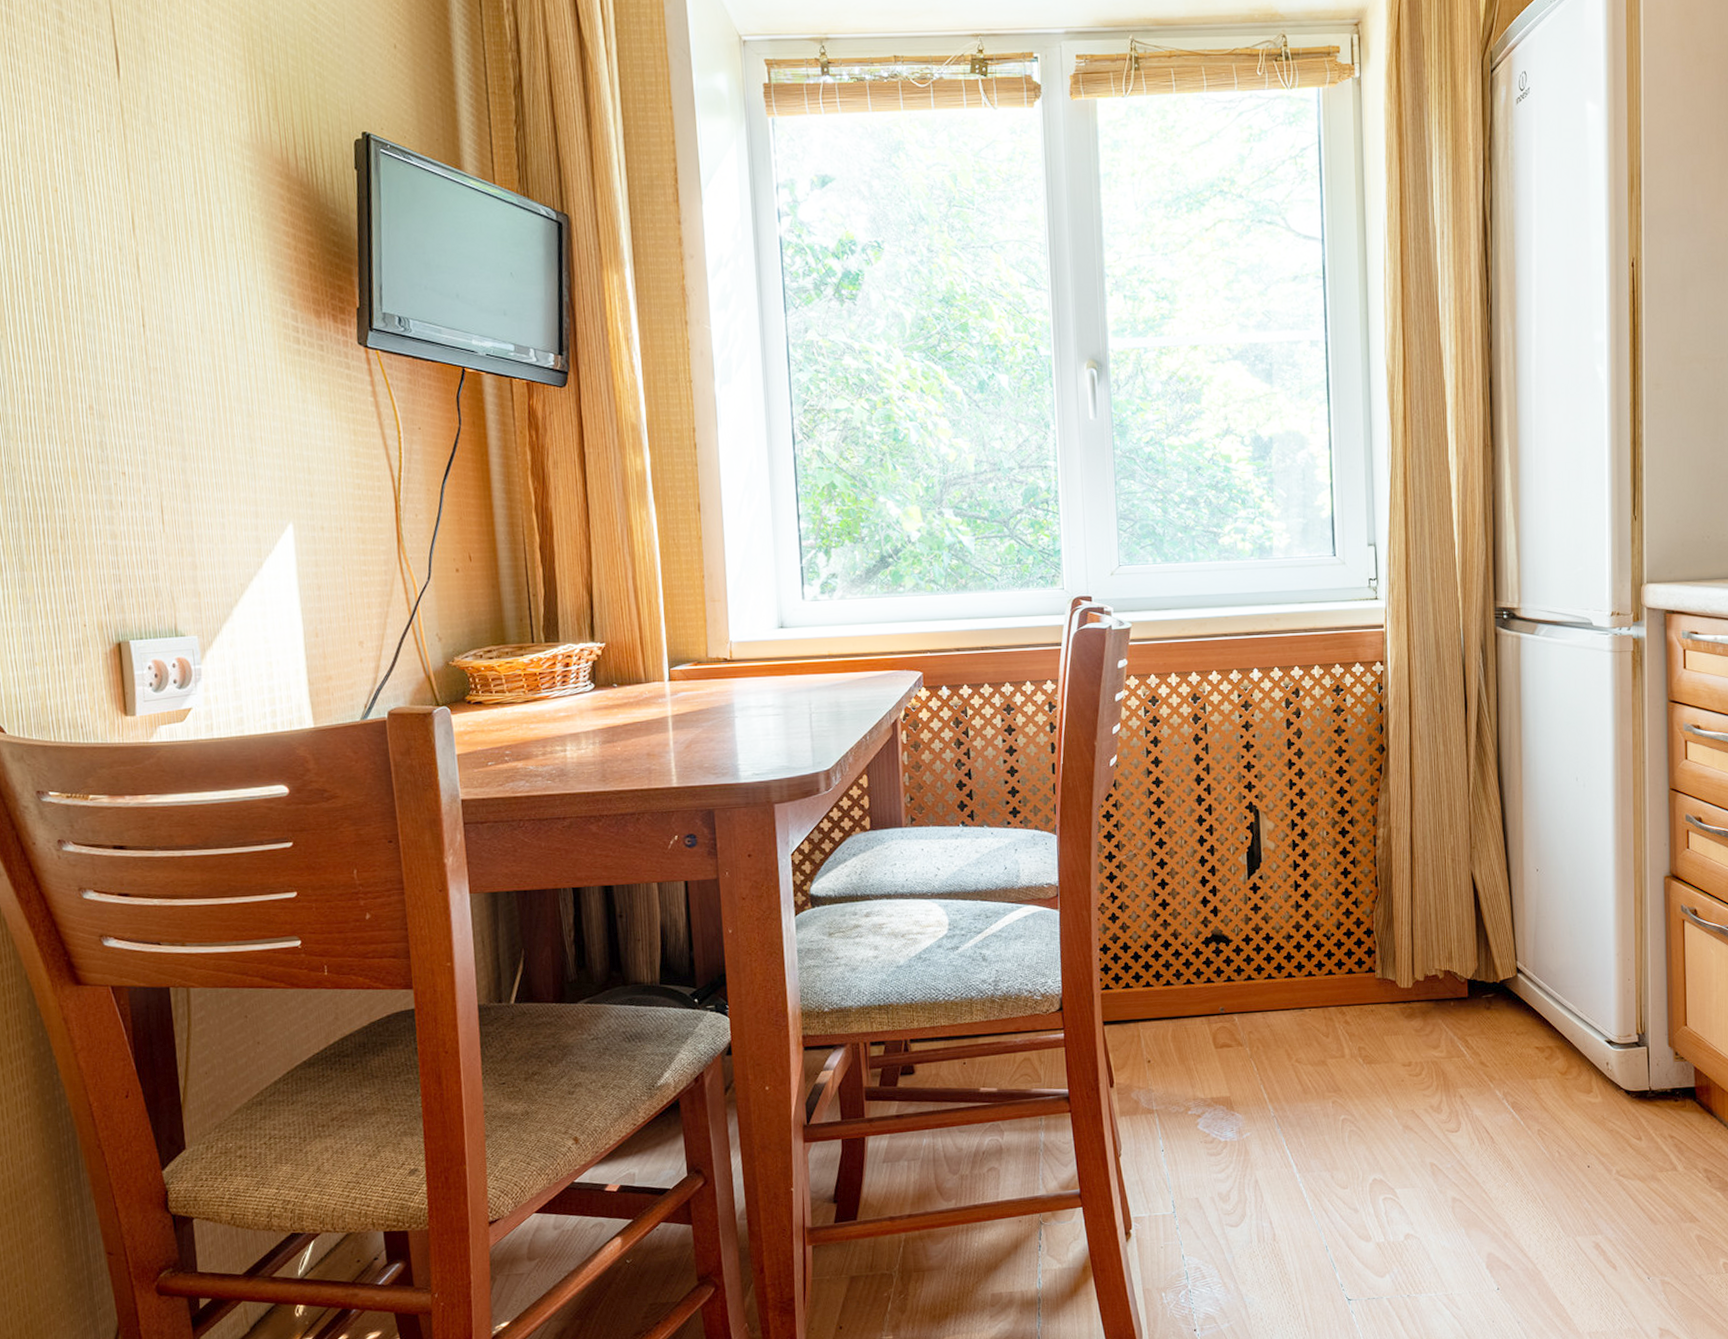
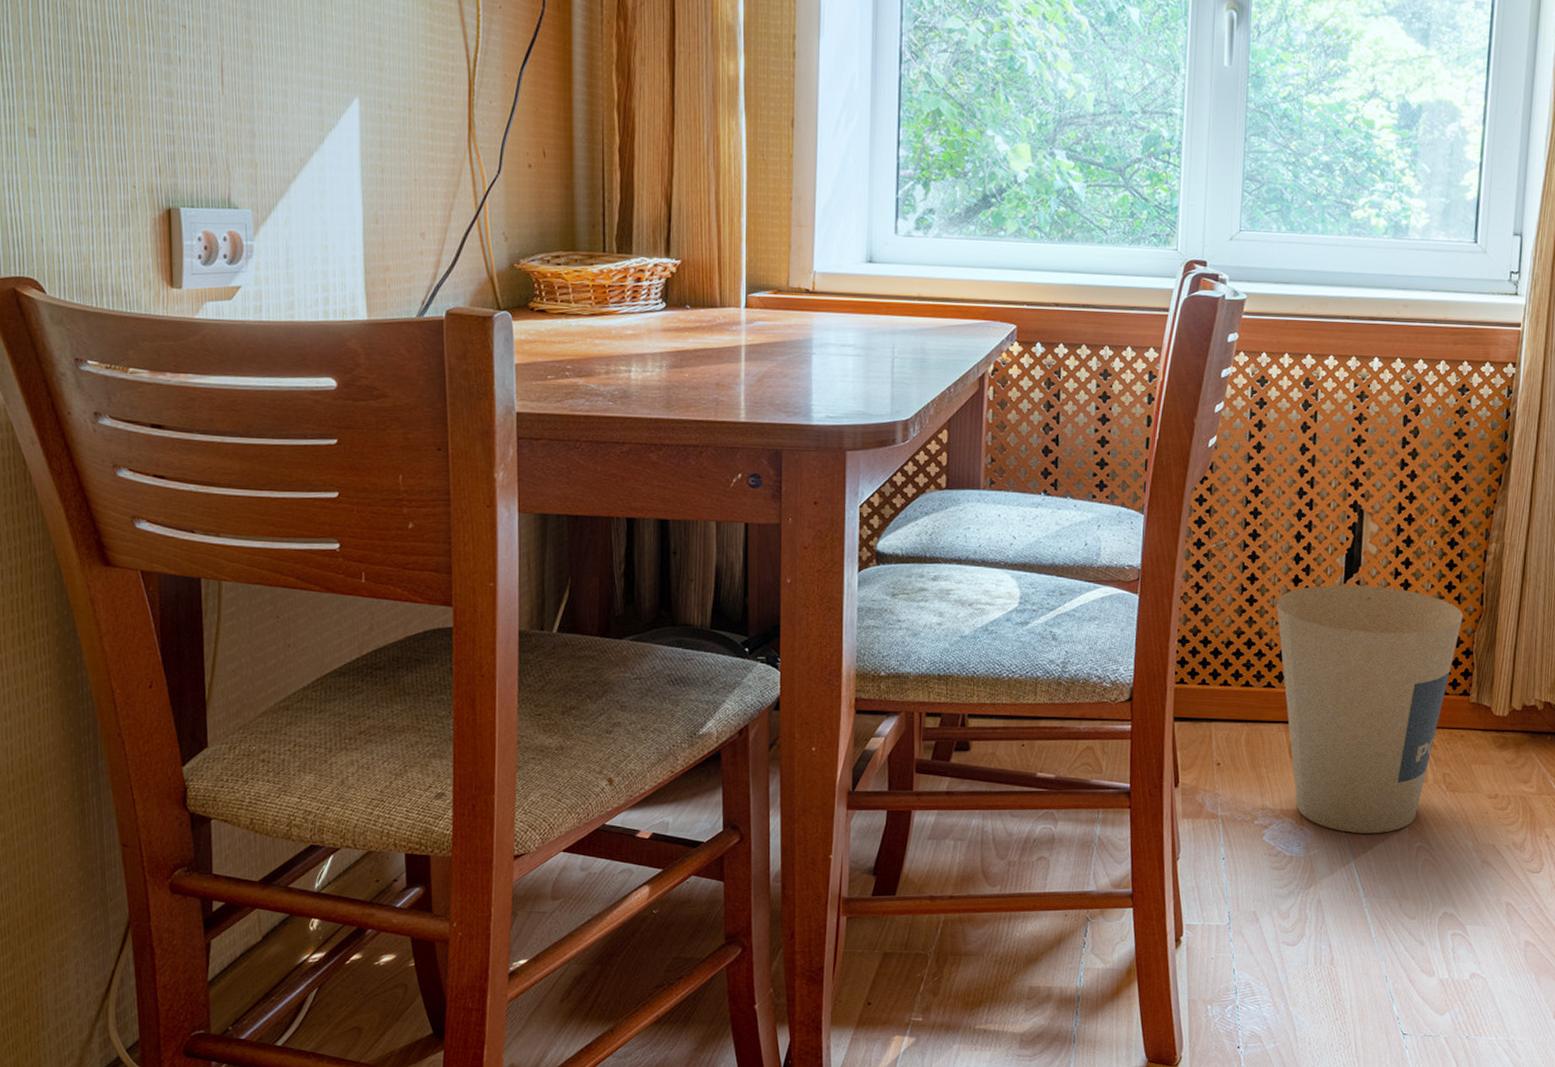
trash can: none [1187,879,1361,1113] -> present [1276,584,1464,834]

